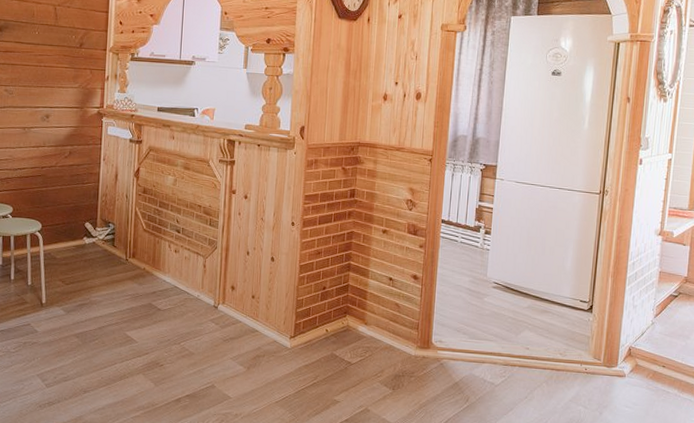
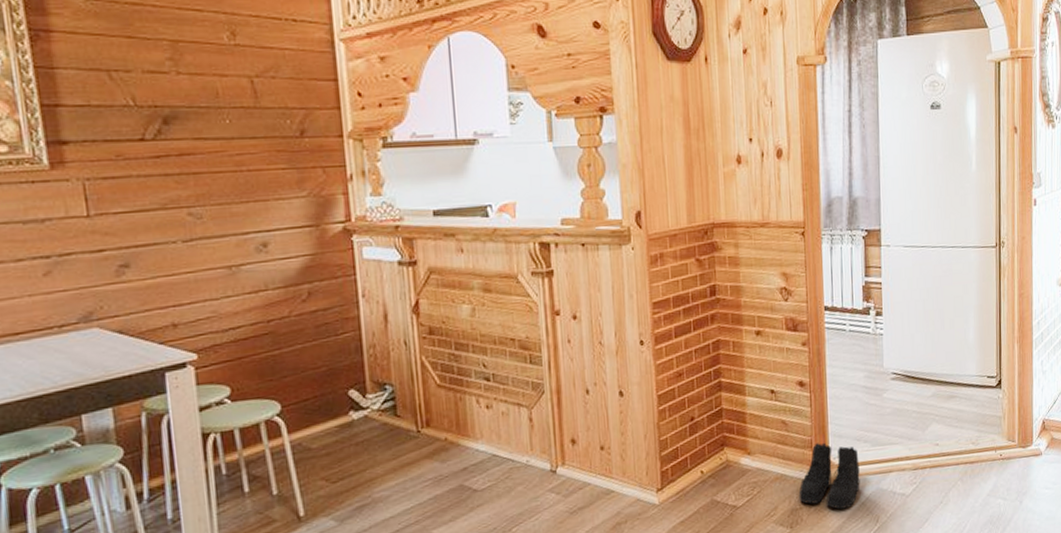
boots: none [402,326,457,384] -> present [798,442,860,510]

